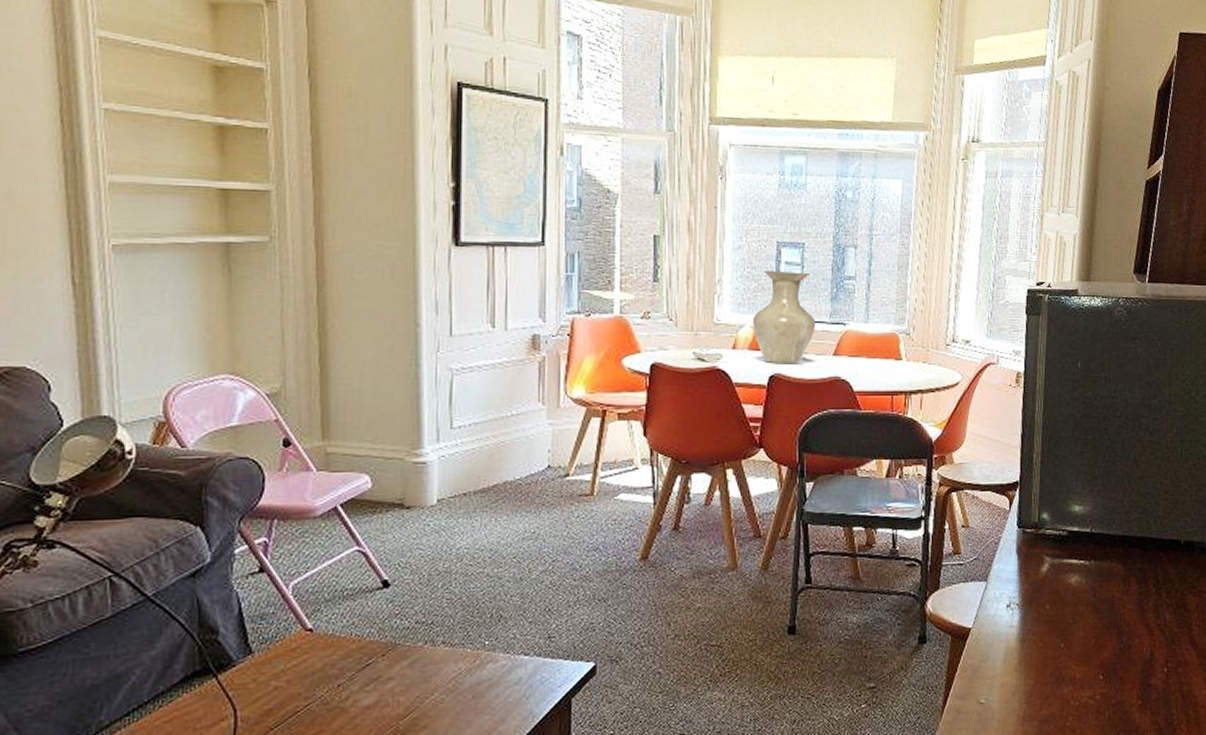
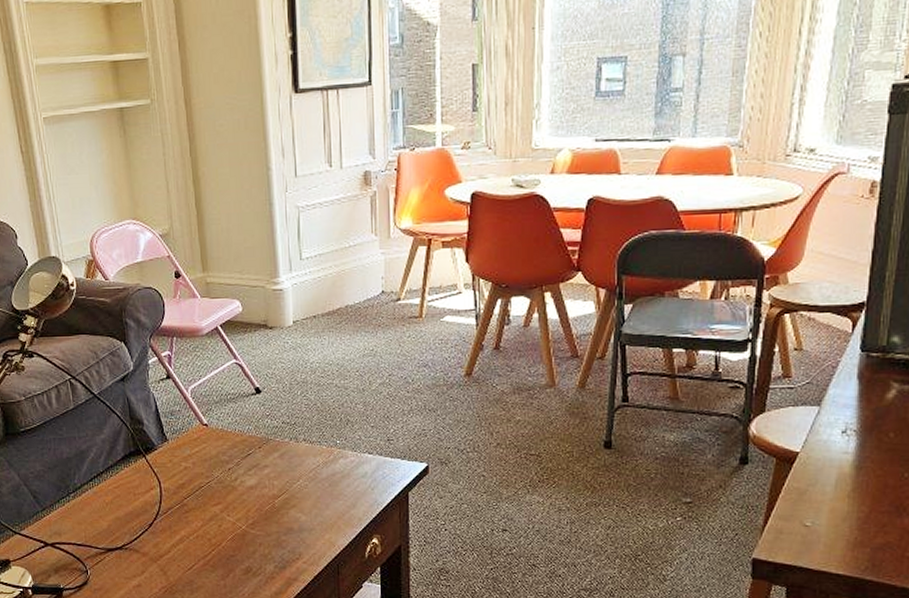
vase: present [753,270,816,364] -> none [572,88,638,187]

